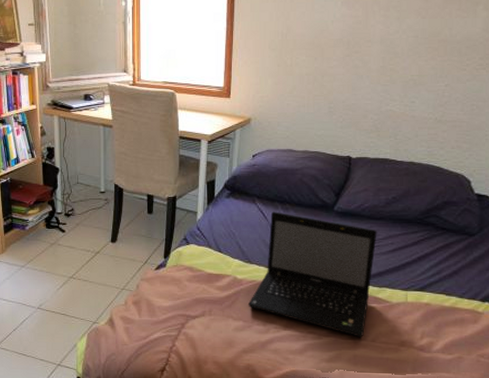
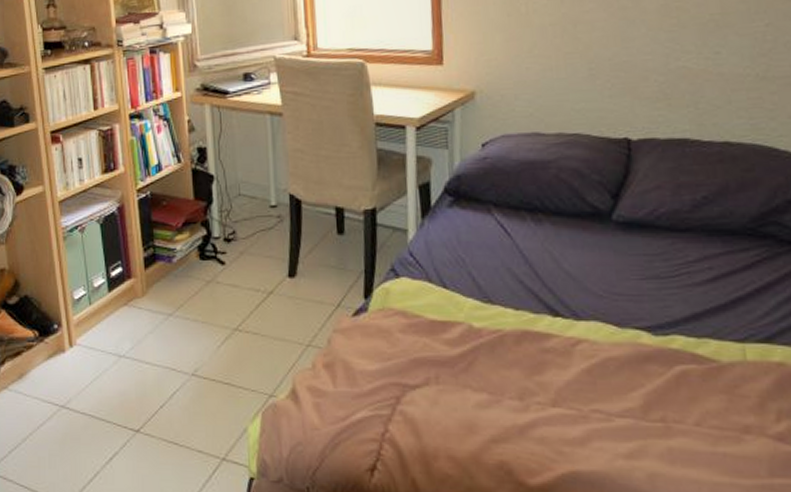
laptop: present [248,211,377,337] -> none [494,225,685,419]

